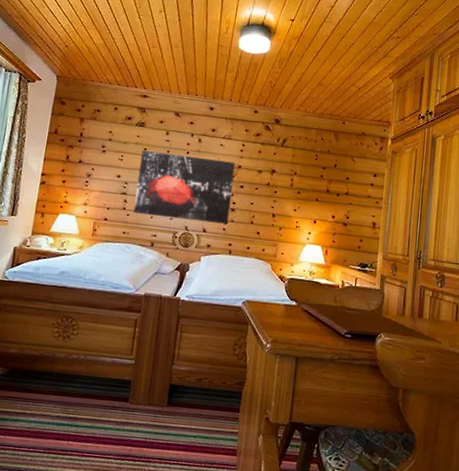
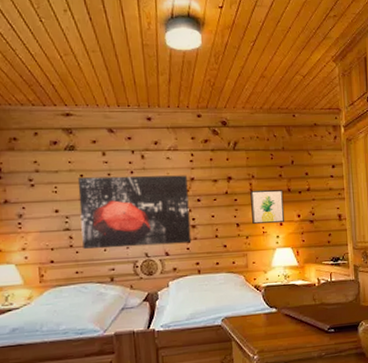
wall art: none [288,185,322,221] -> present [250,190,285,224]

